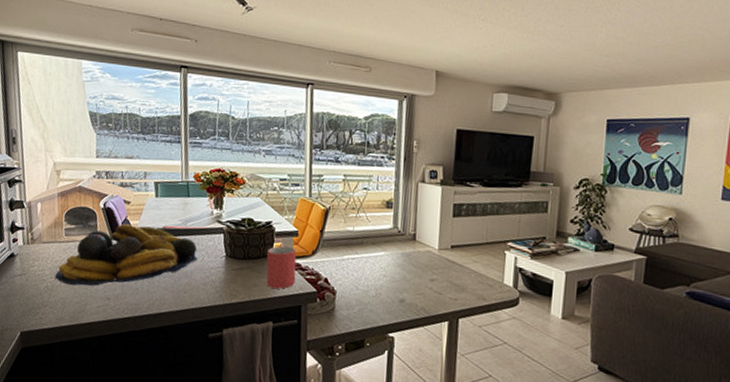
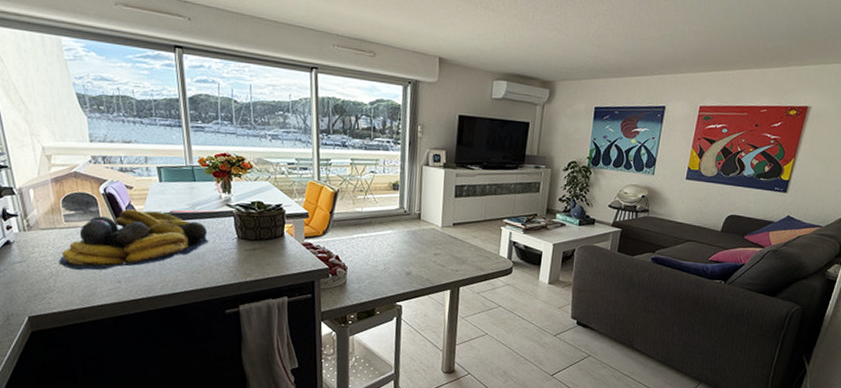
mug: present [266,245,297,289] -> none [278,227,308,267]

